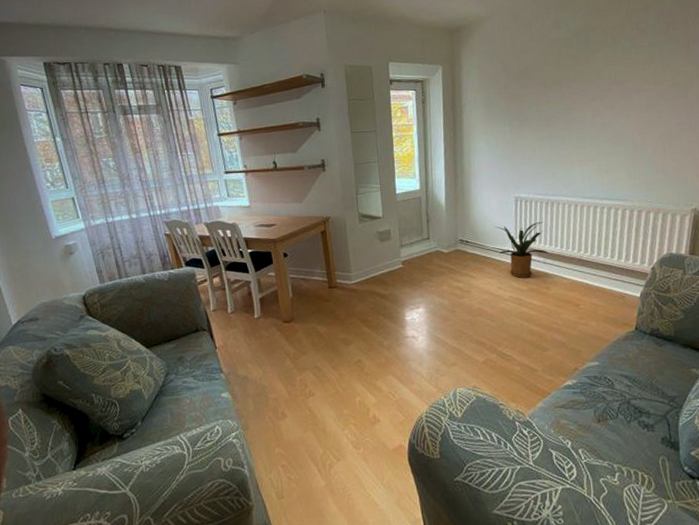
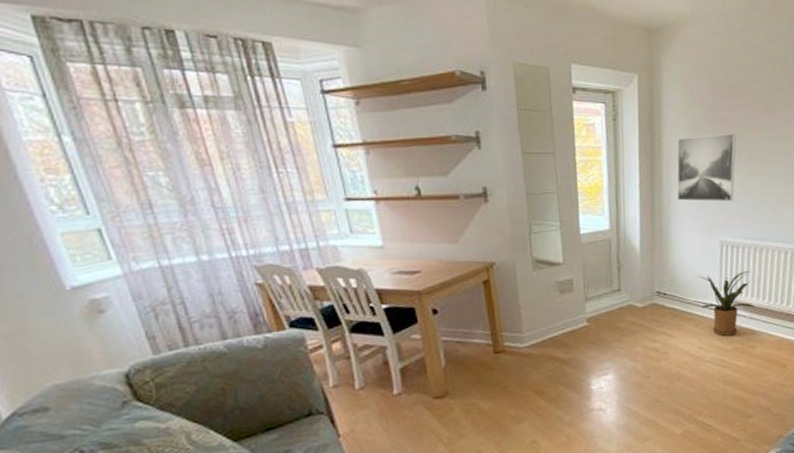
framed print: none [475,106,527,165] -> present [677,133,736,202]

